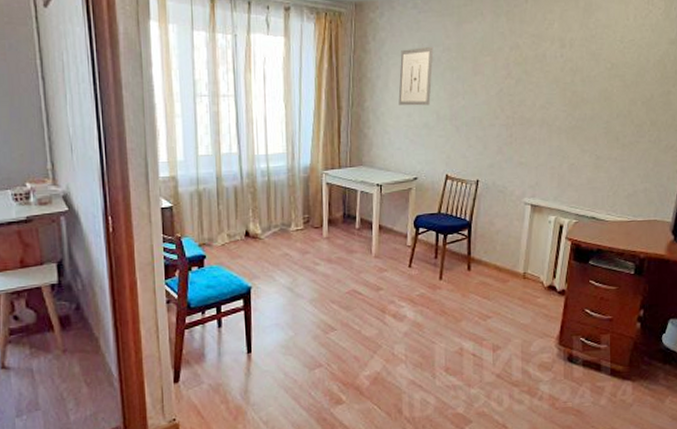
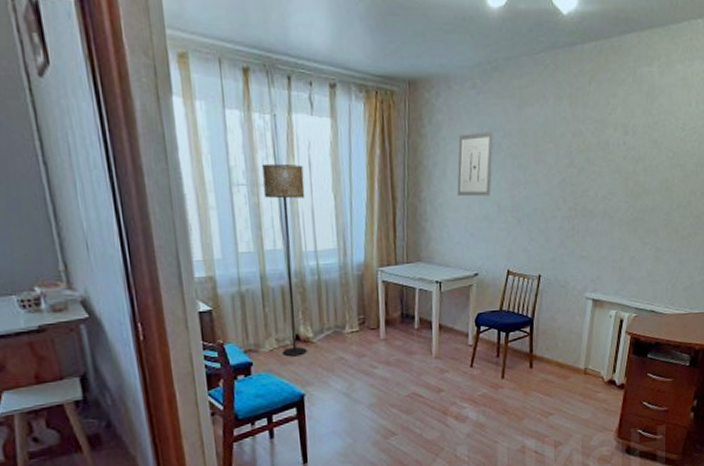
floor lamp: none [223,77,259,251] -> present [262,163,307,357]

